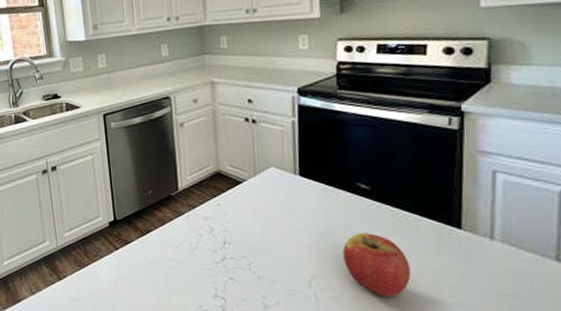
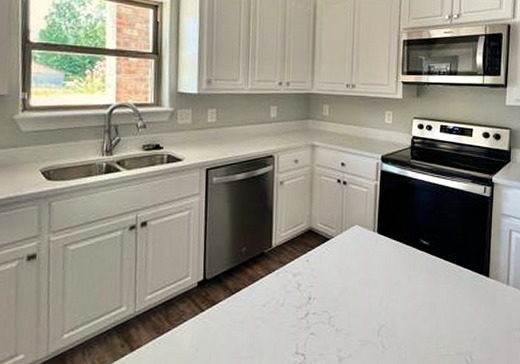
apple: present [343,233,411,297] -> none [406,283,455,340]

